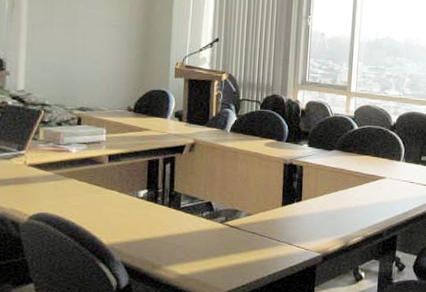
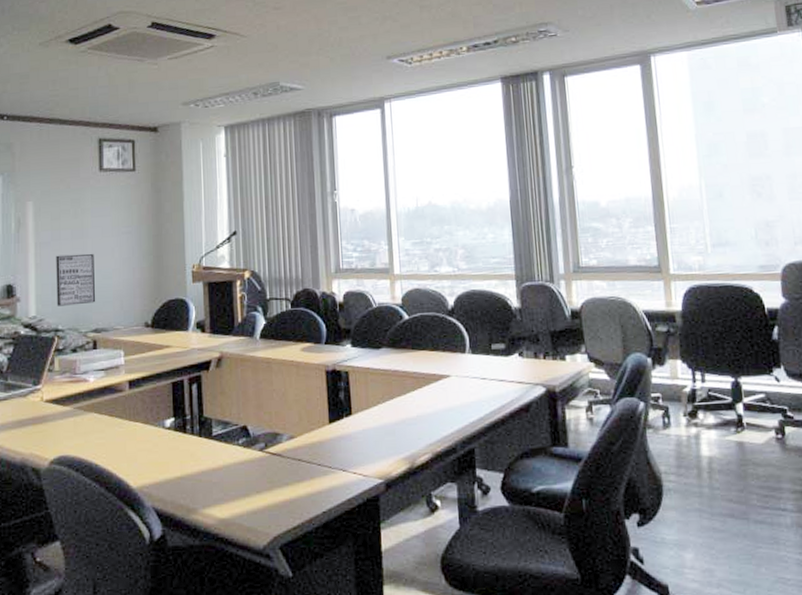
wall art: none [45,38,85,85] -> present [56,253,96,306]

